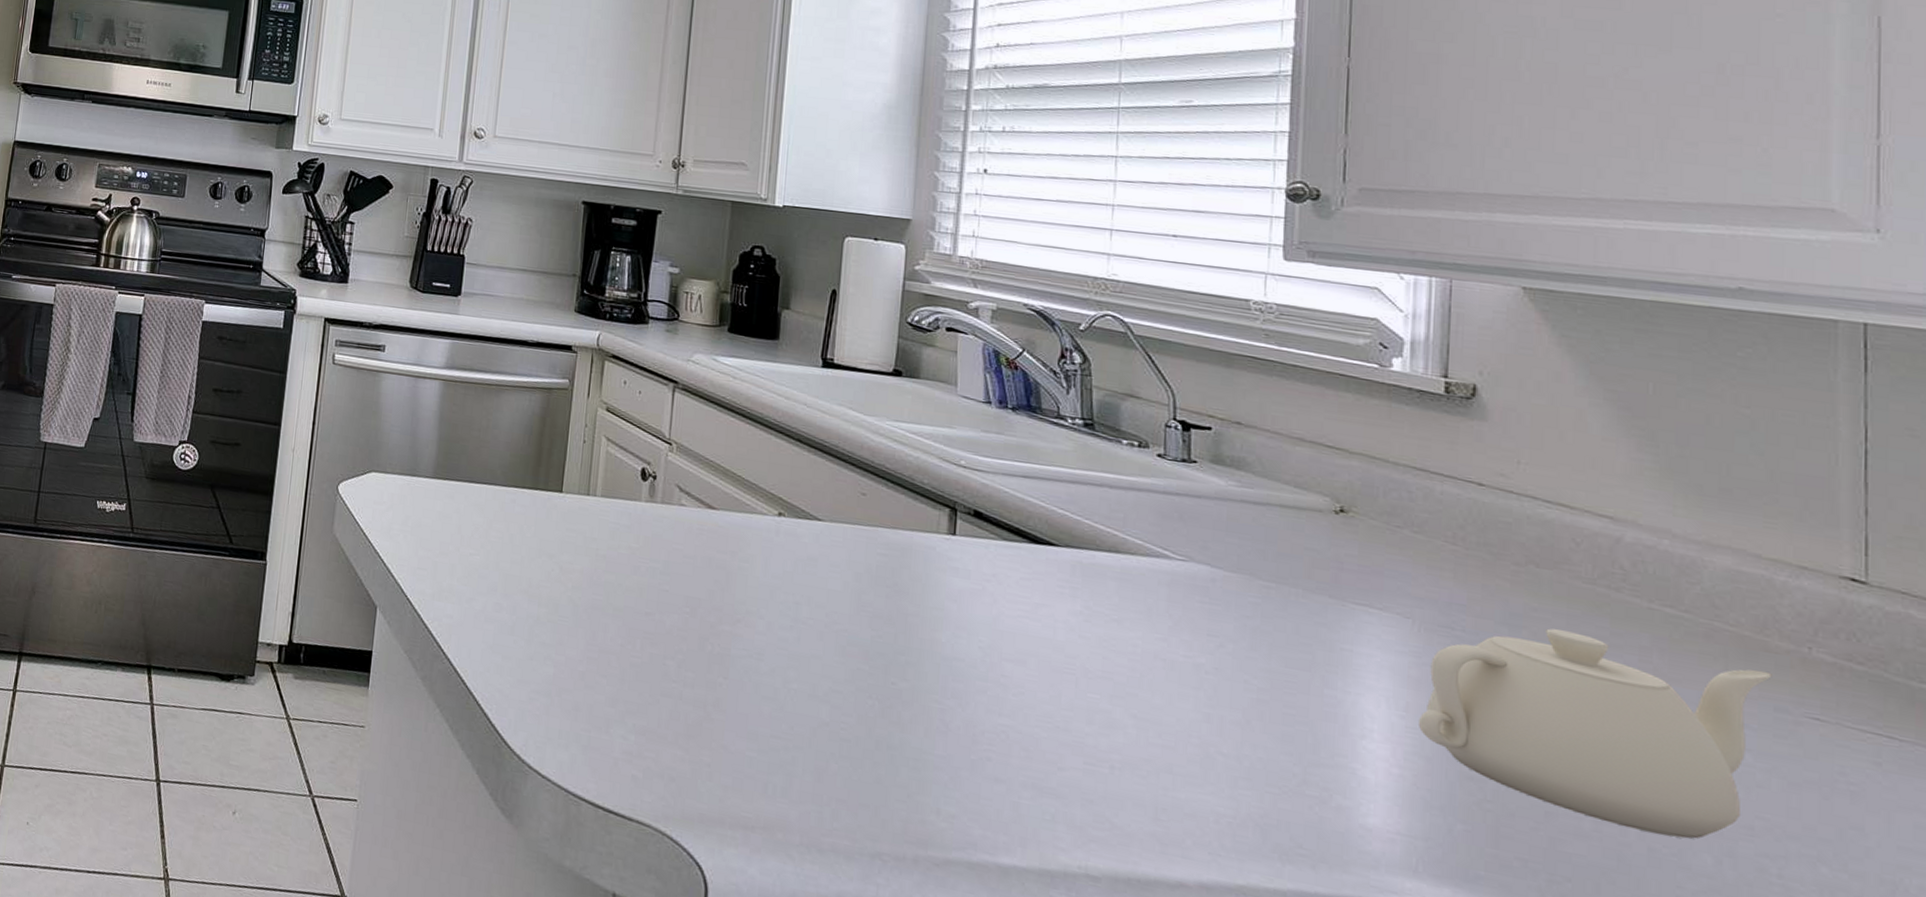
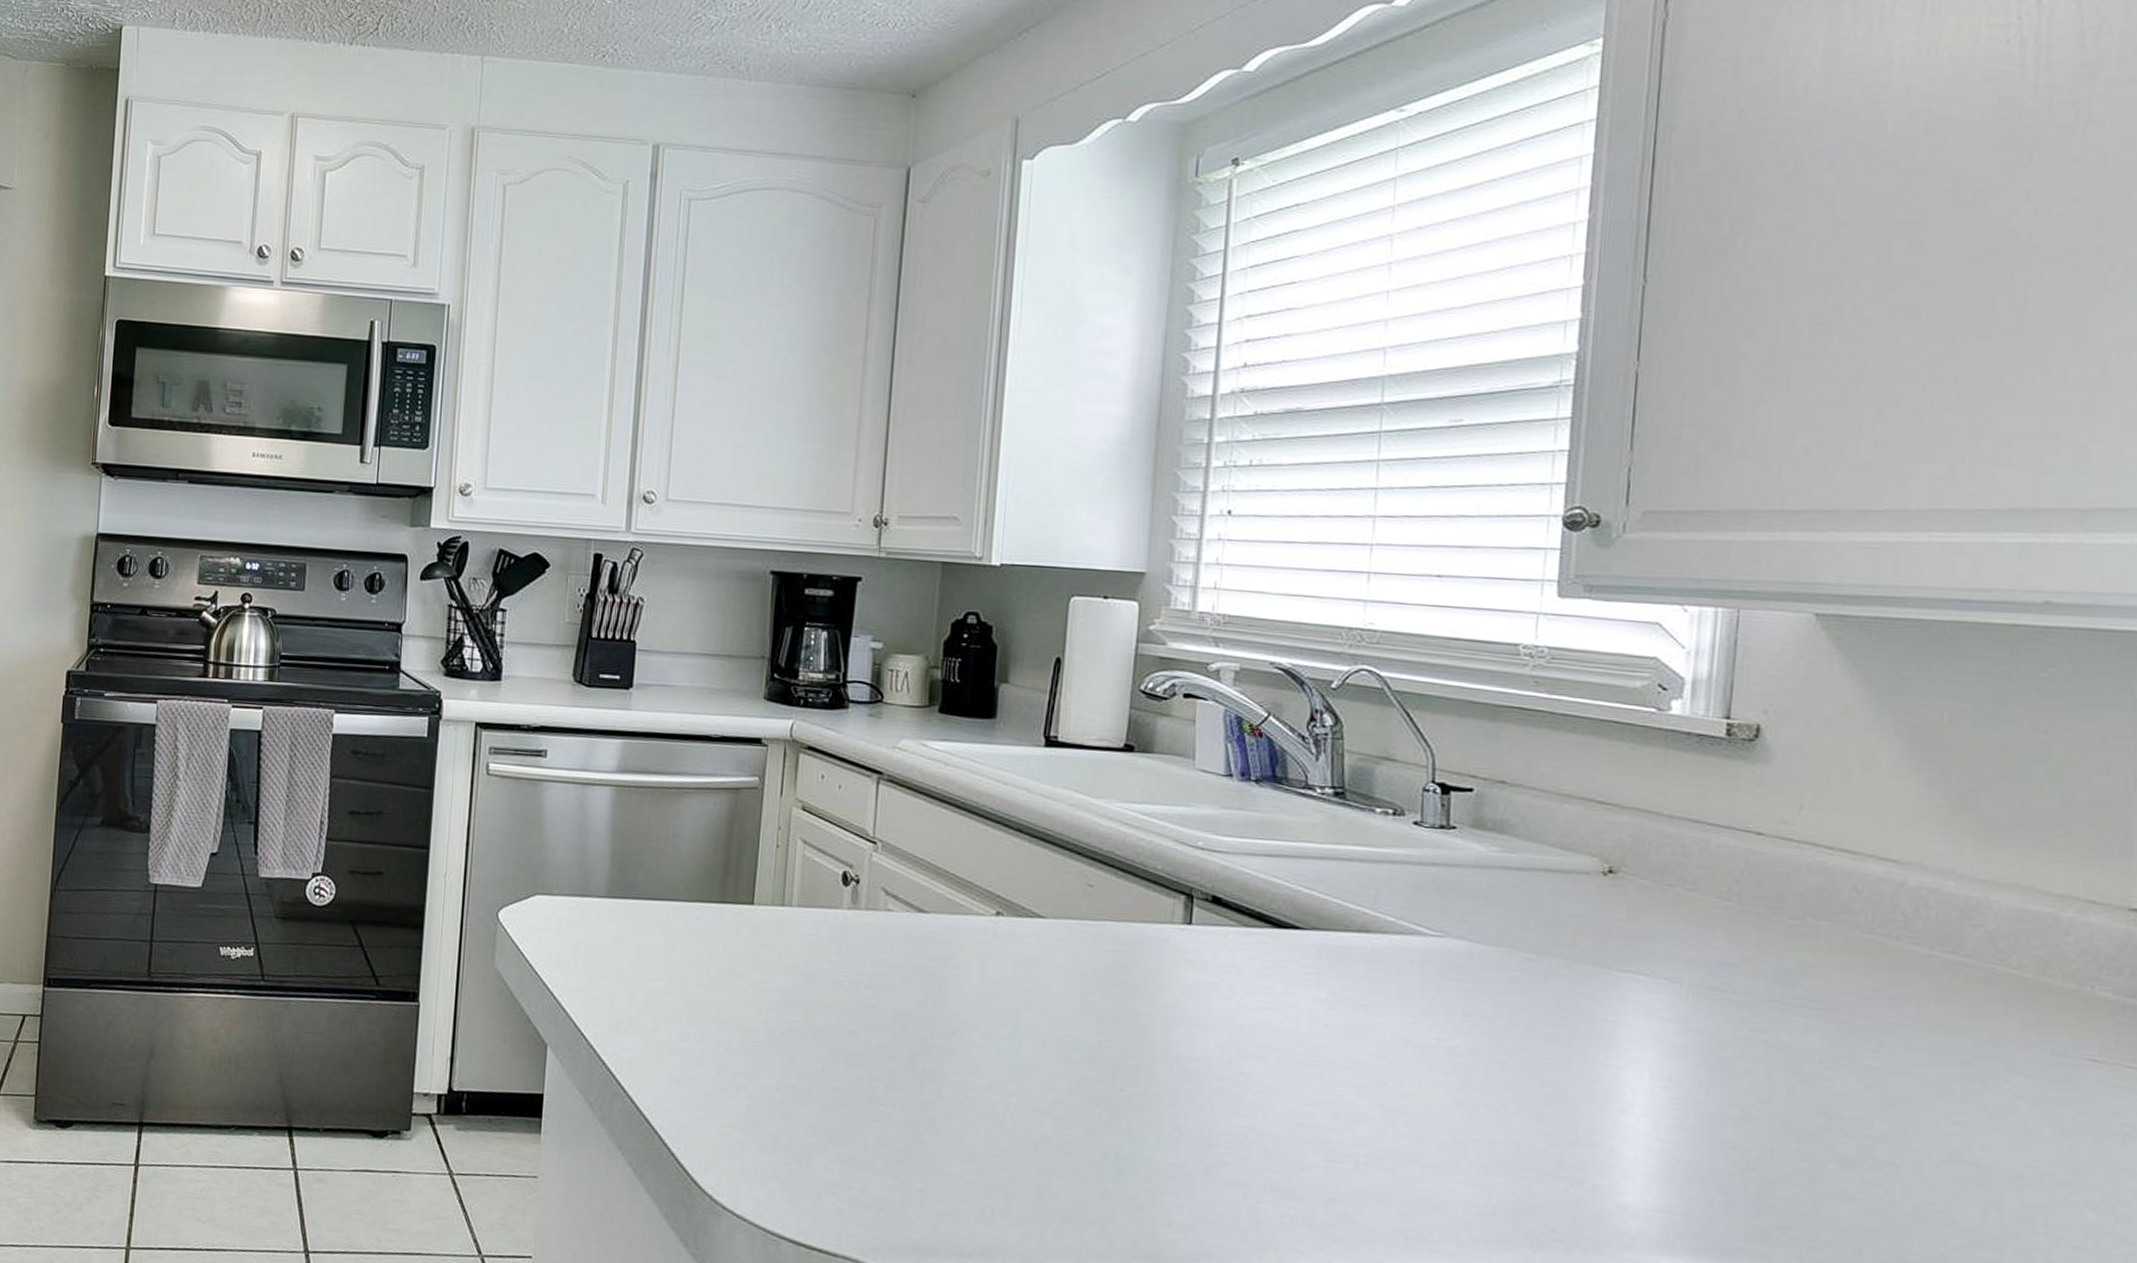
teapot: present [1419,628,1772,839] -> none [1682,984,2052,1194]

